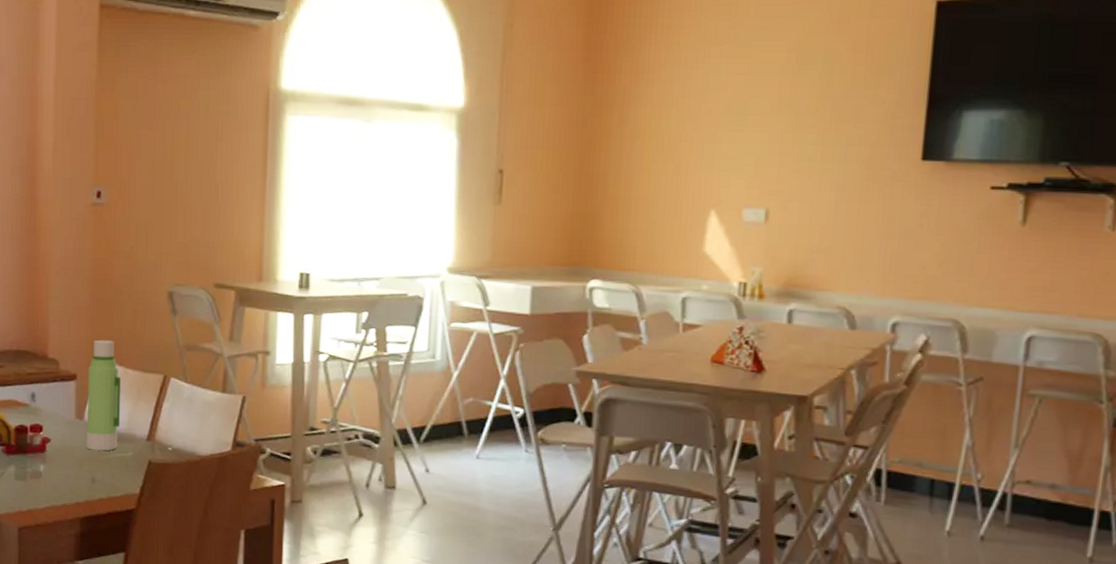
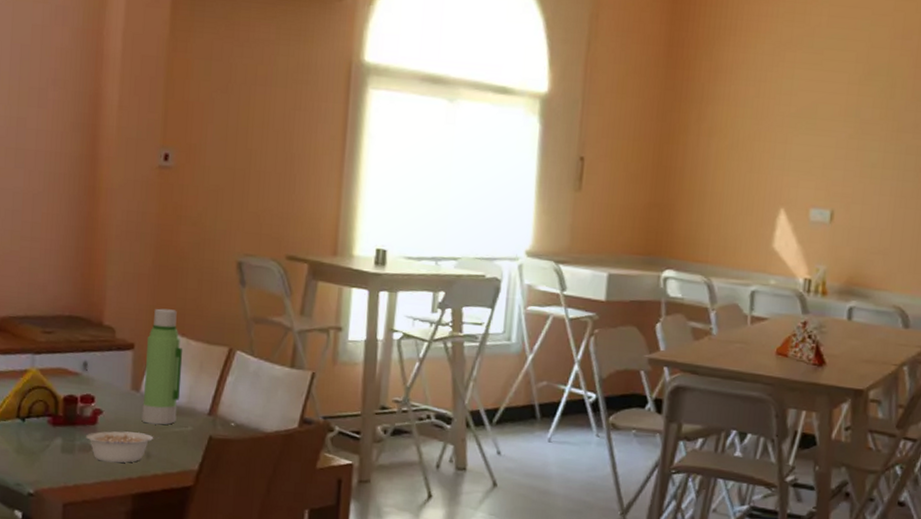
legume: none [36,458,105,488] -> present [86,431,162,463]

